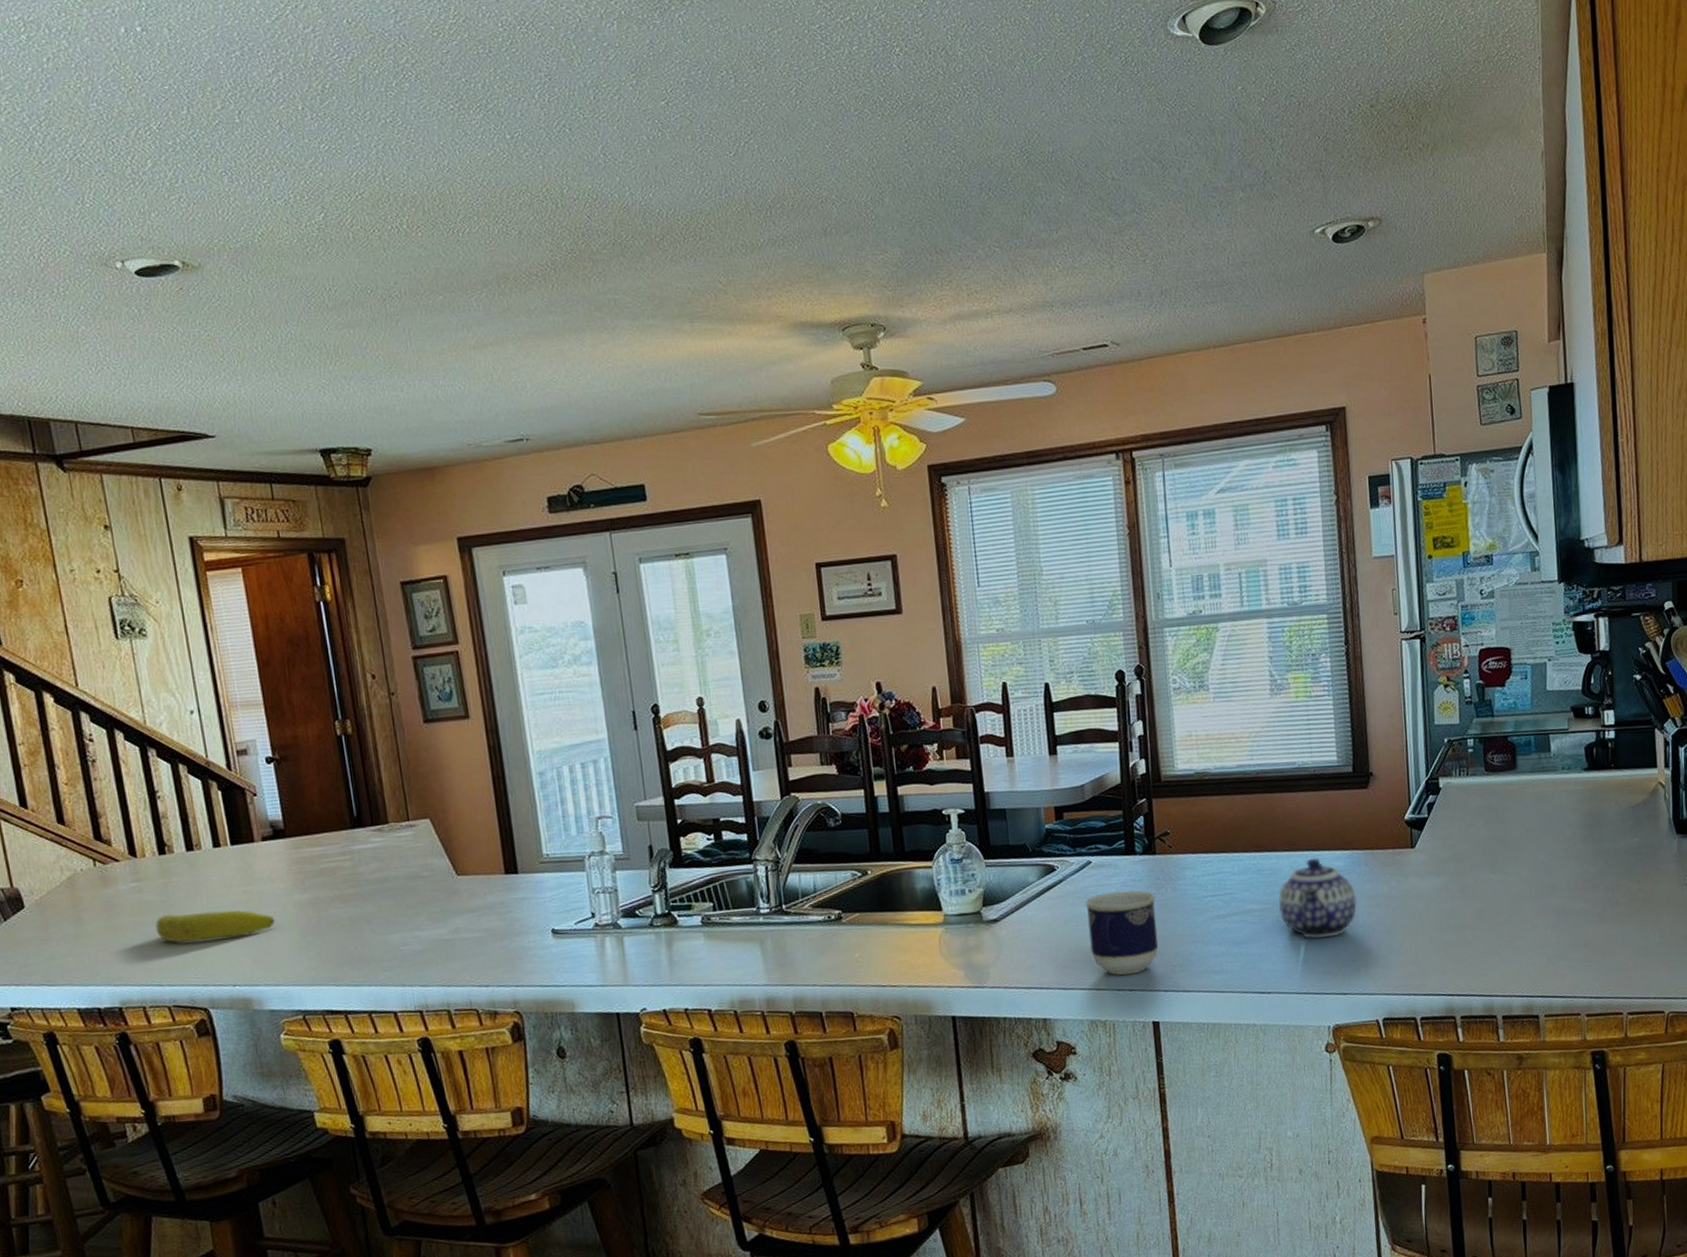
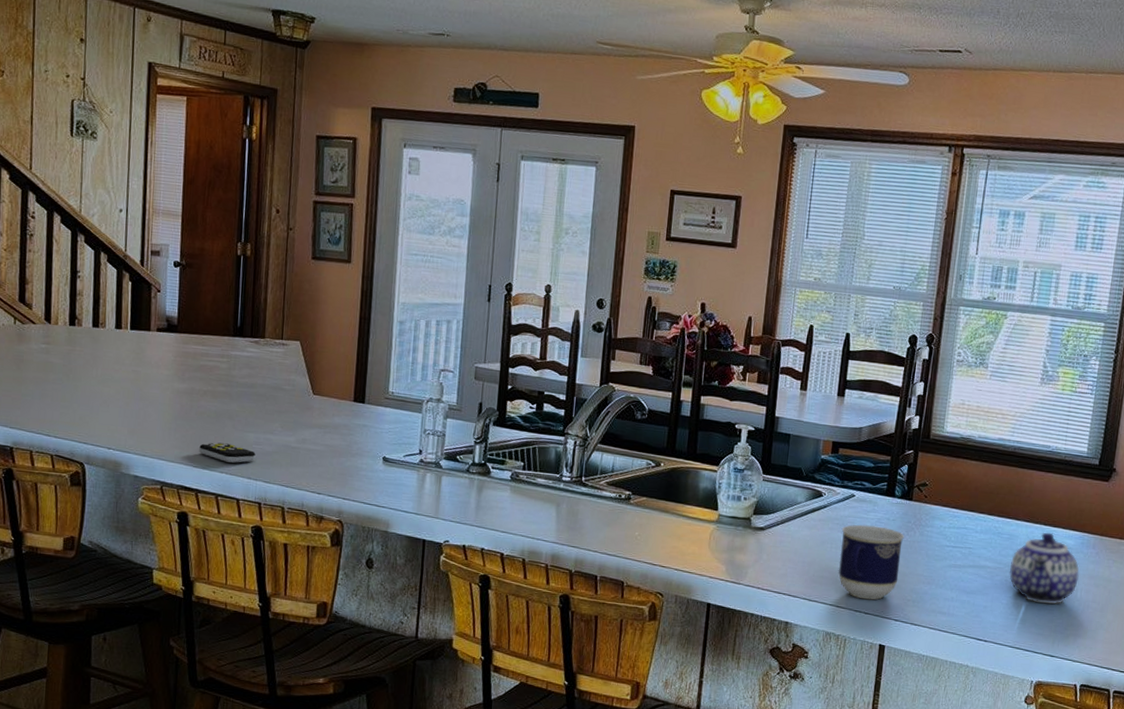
fruit: present [155,910,275,942] -> none [54,377,154,408]
remote control: none [338,950,406,973] -> present [199,441,256,463]

